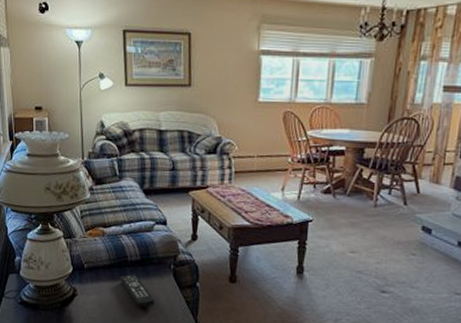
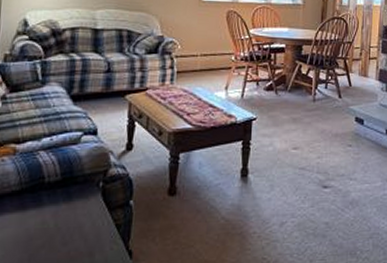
remote control: present [120,274,154,308] -> none [32,199,76,241]

